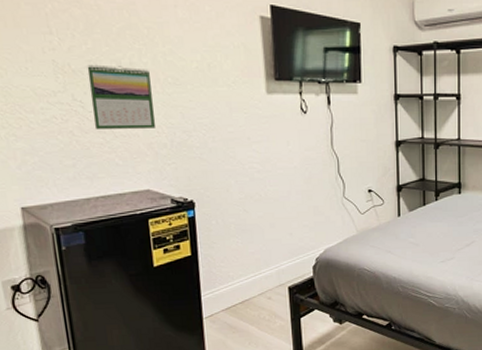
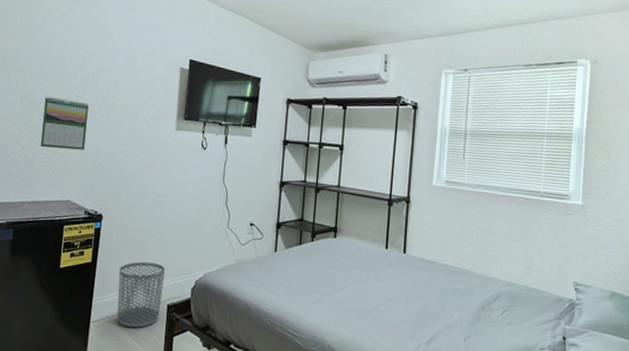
waste bin: none [226,245,281,317] -> present [117,261,165,328]

